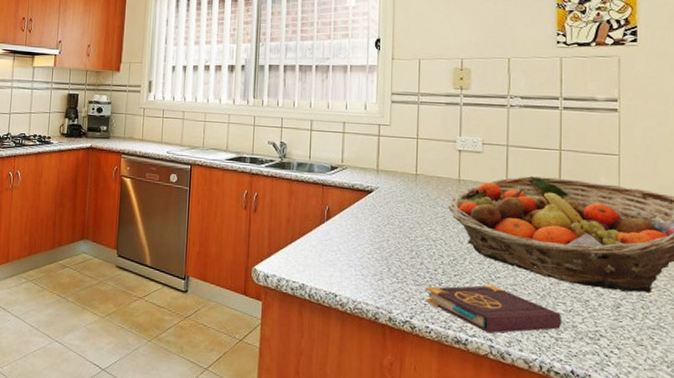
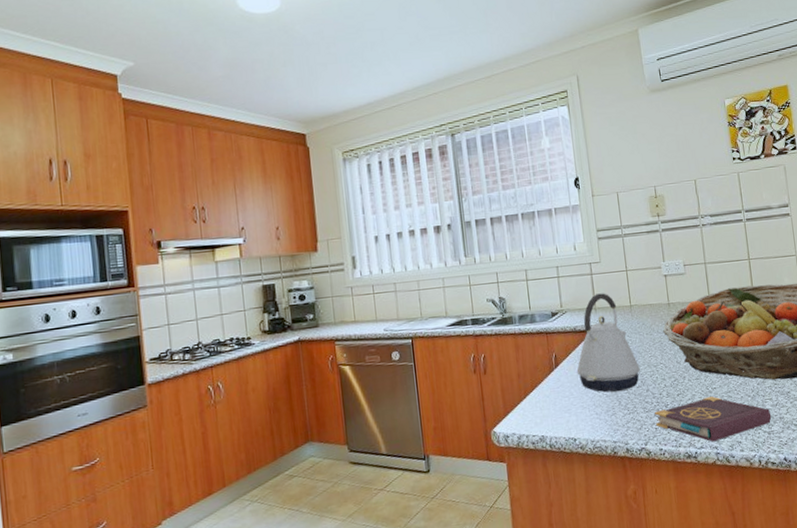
kettle: none [348,156,417,258] -> present [576,293,640,393]

